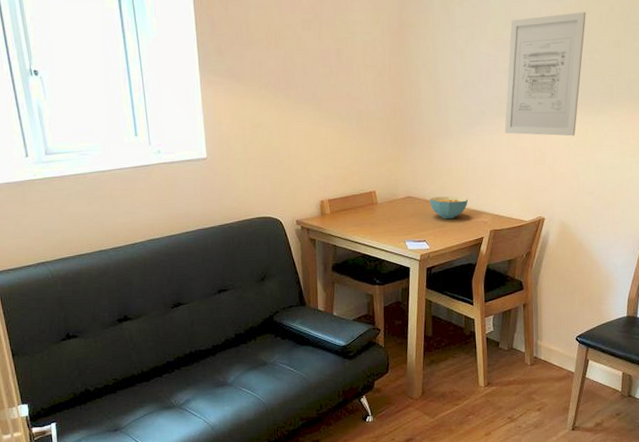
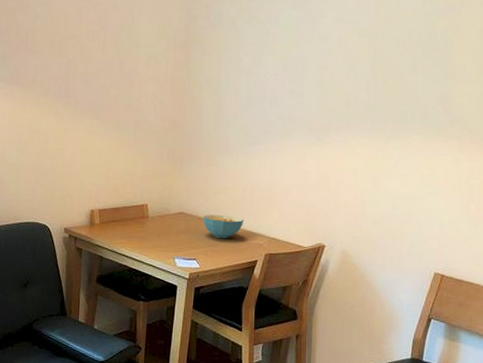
wall art: present [504,12,586,136] -> none [287,35,382,162]

